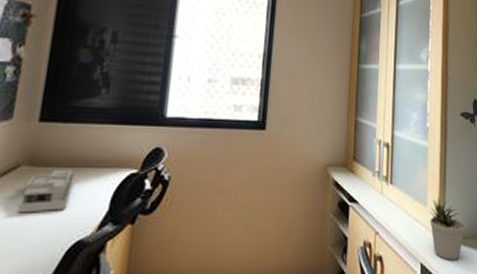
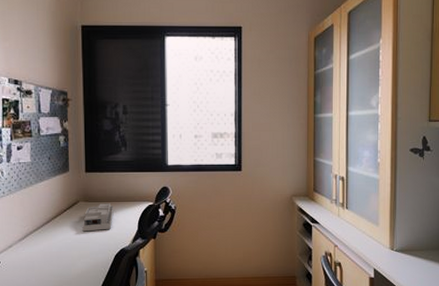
potted plant: present [429,197,466,260] -> none [381,219,415,267]

